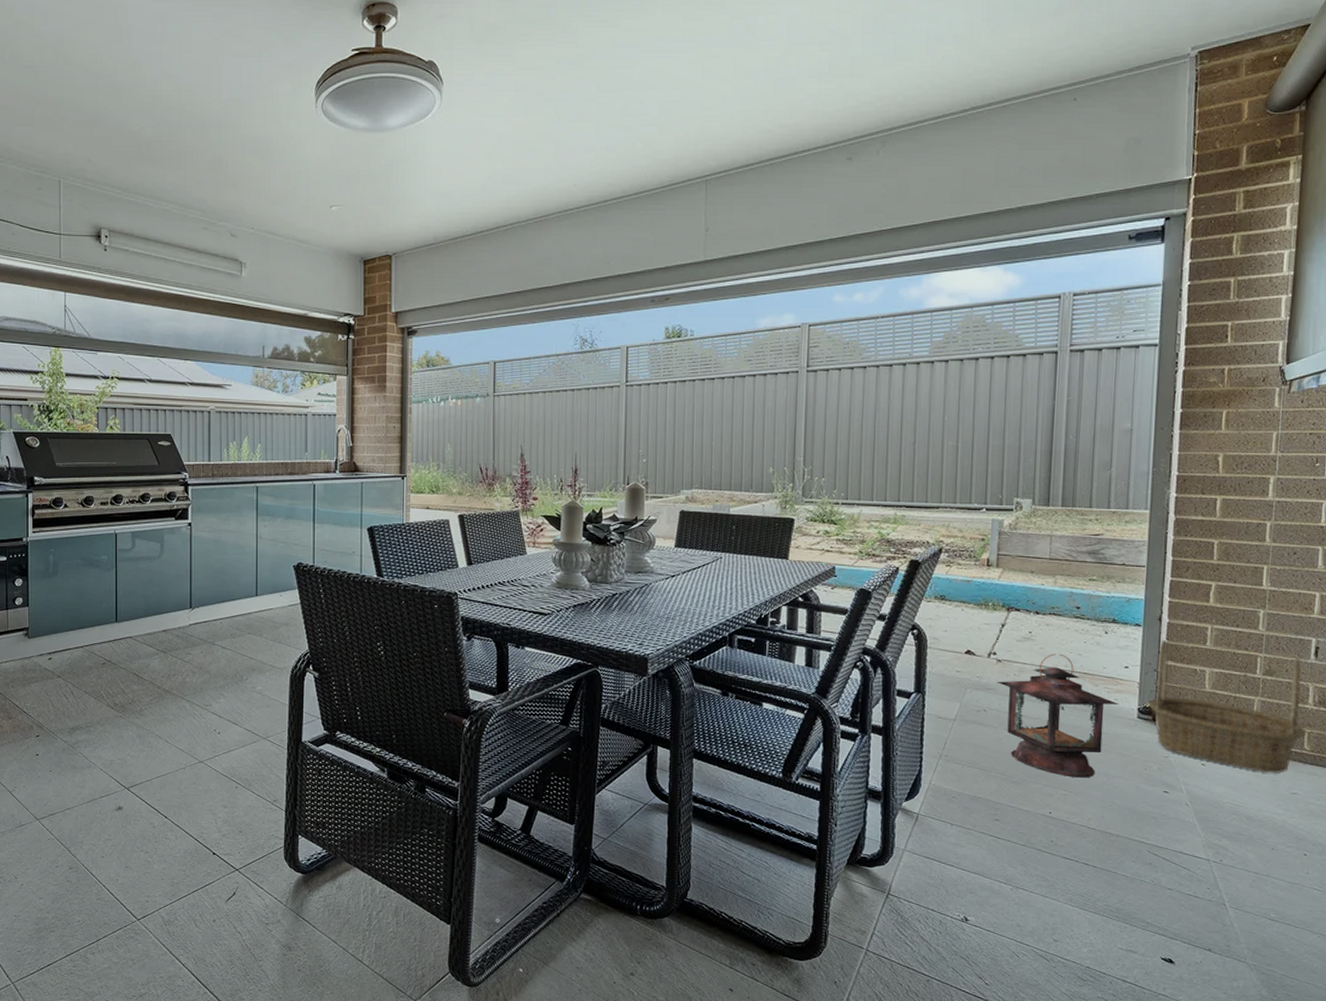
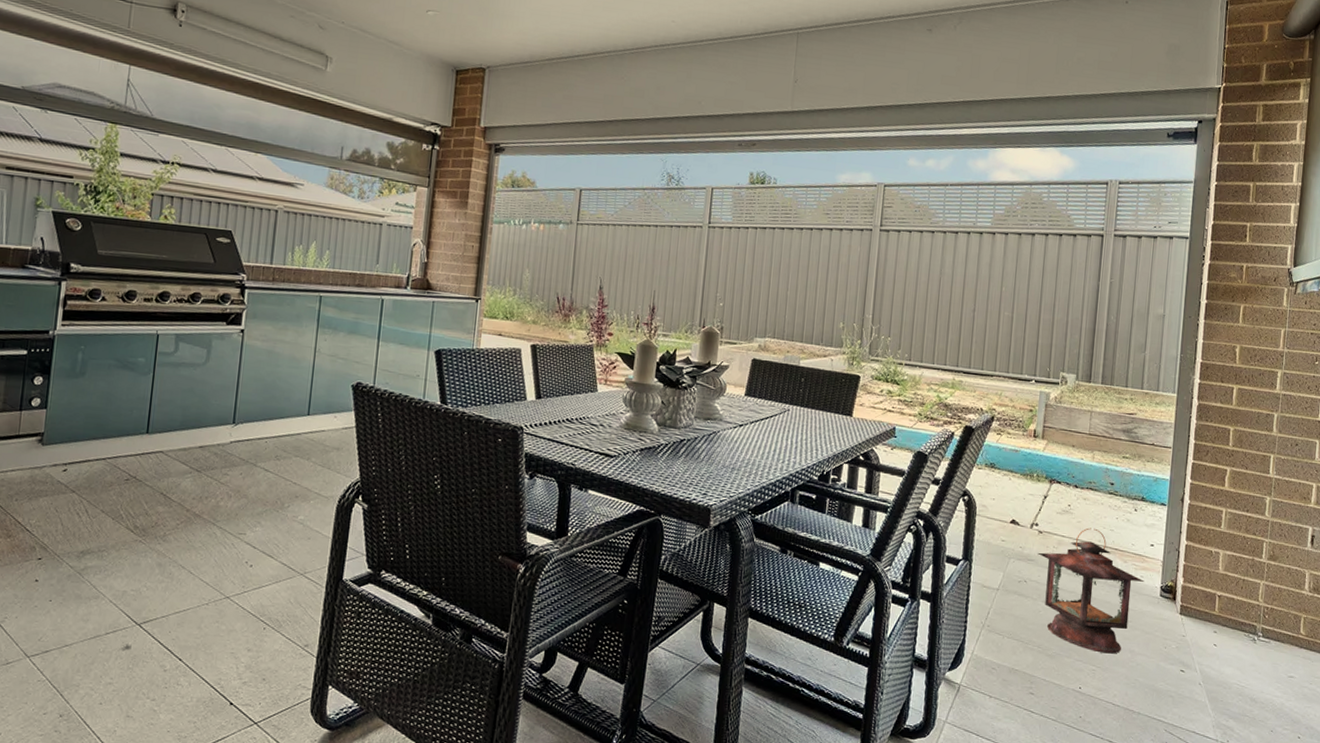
basket: present [1148,639,1305,773] -> none [1170,520,1302,657]

